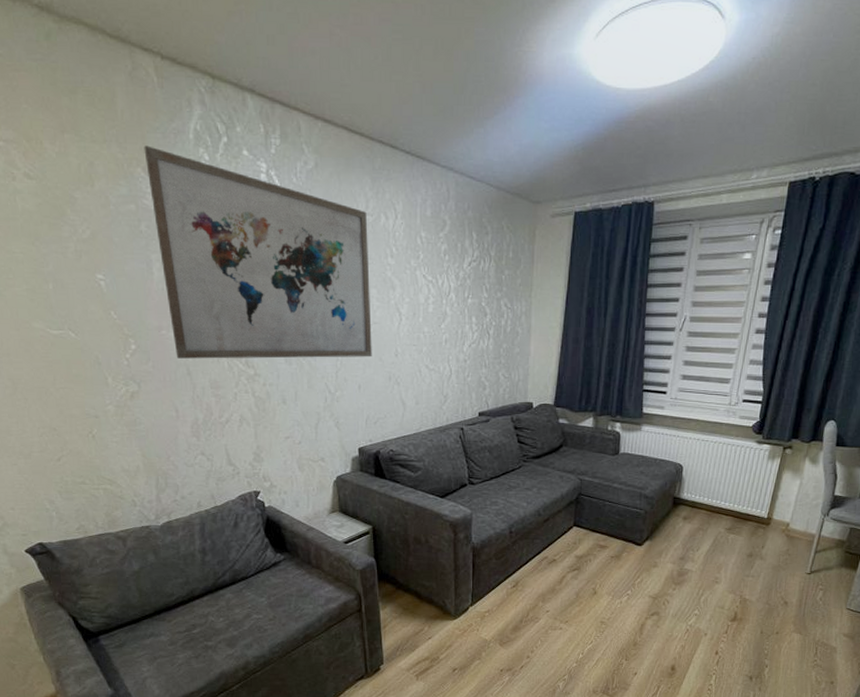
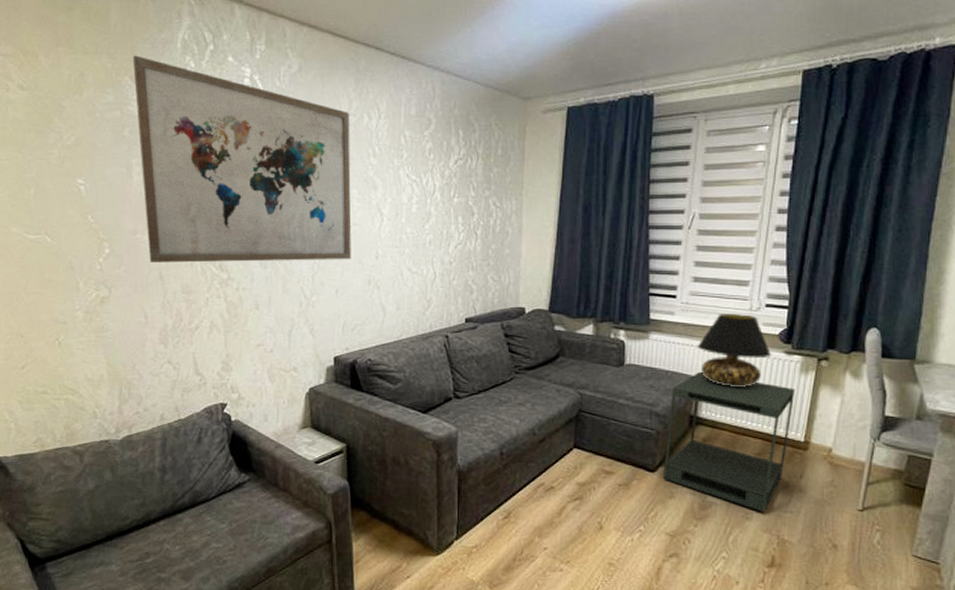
side table: none [649,459,763,577] -> present [664,371,796,512]
table lamp: none [682,408,746,472] -> present [697,314,772,387]

